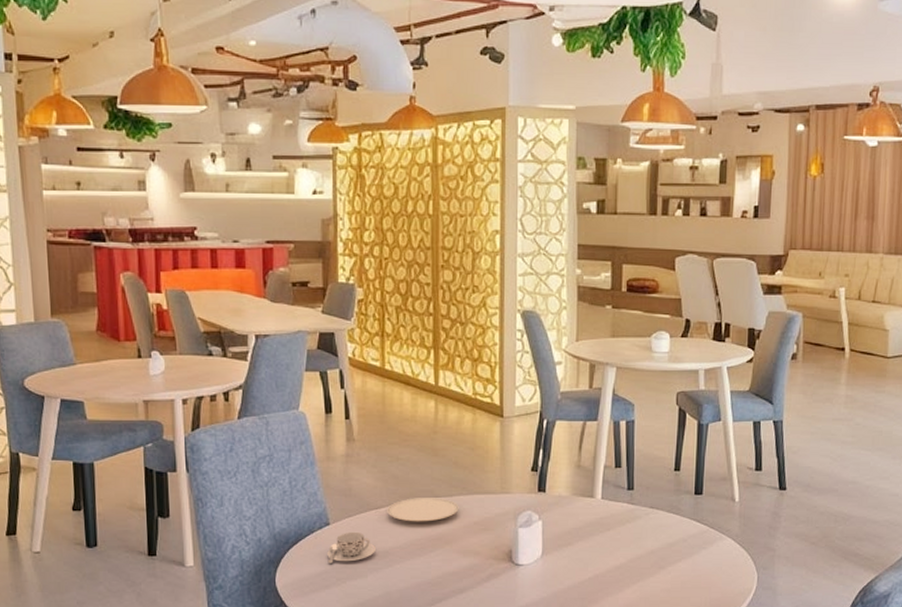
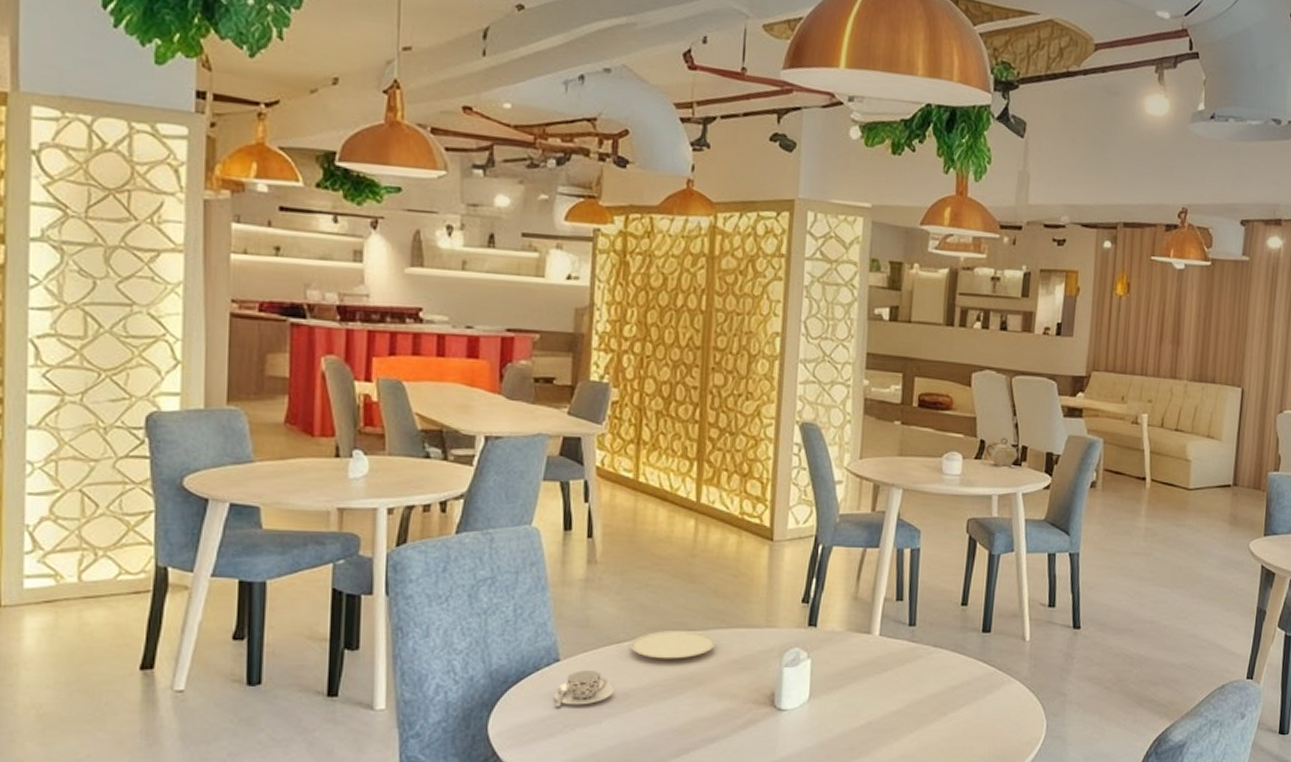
sugar bowl: none [691,316,726,344] -> present [985,437,1023,468]

